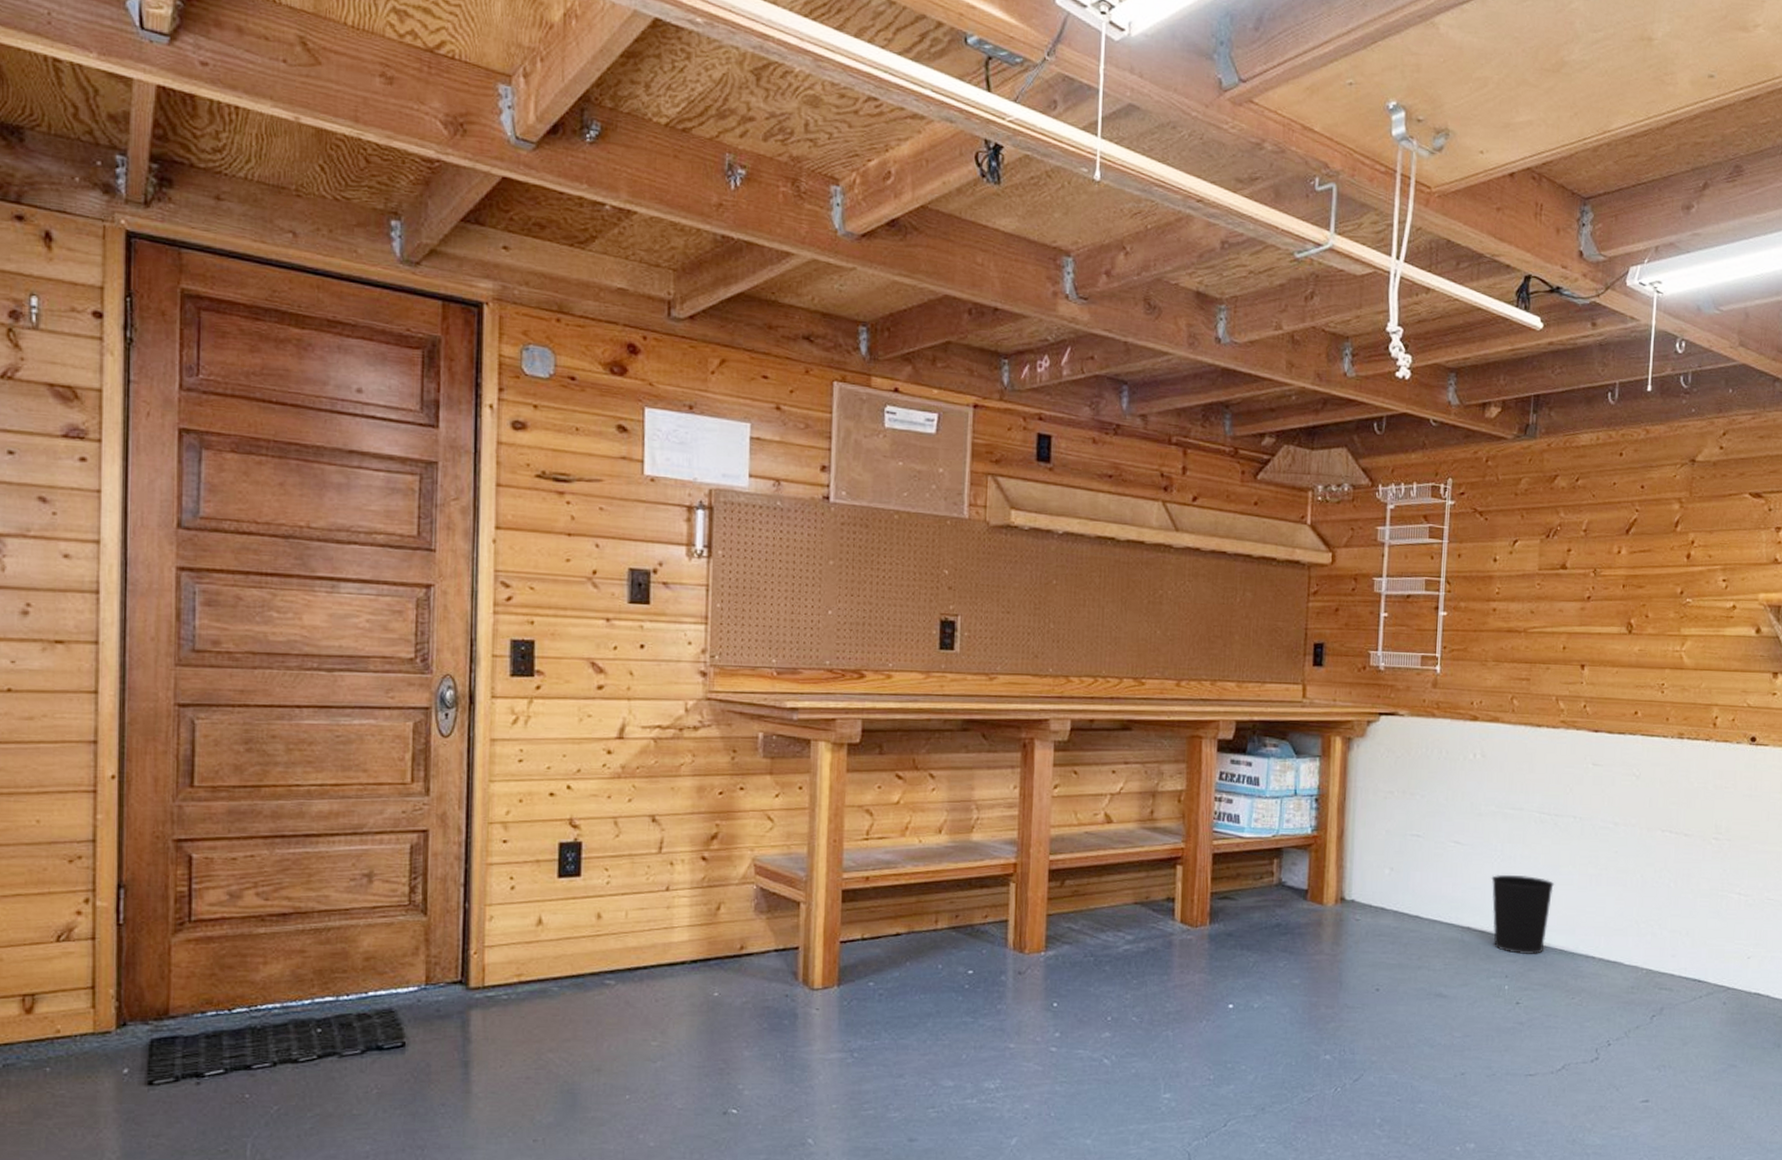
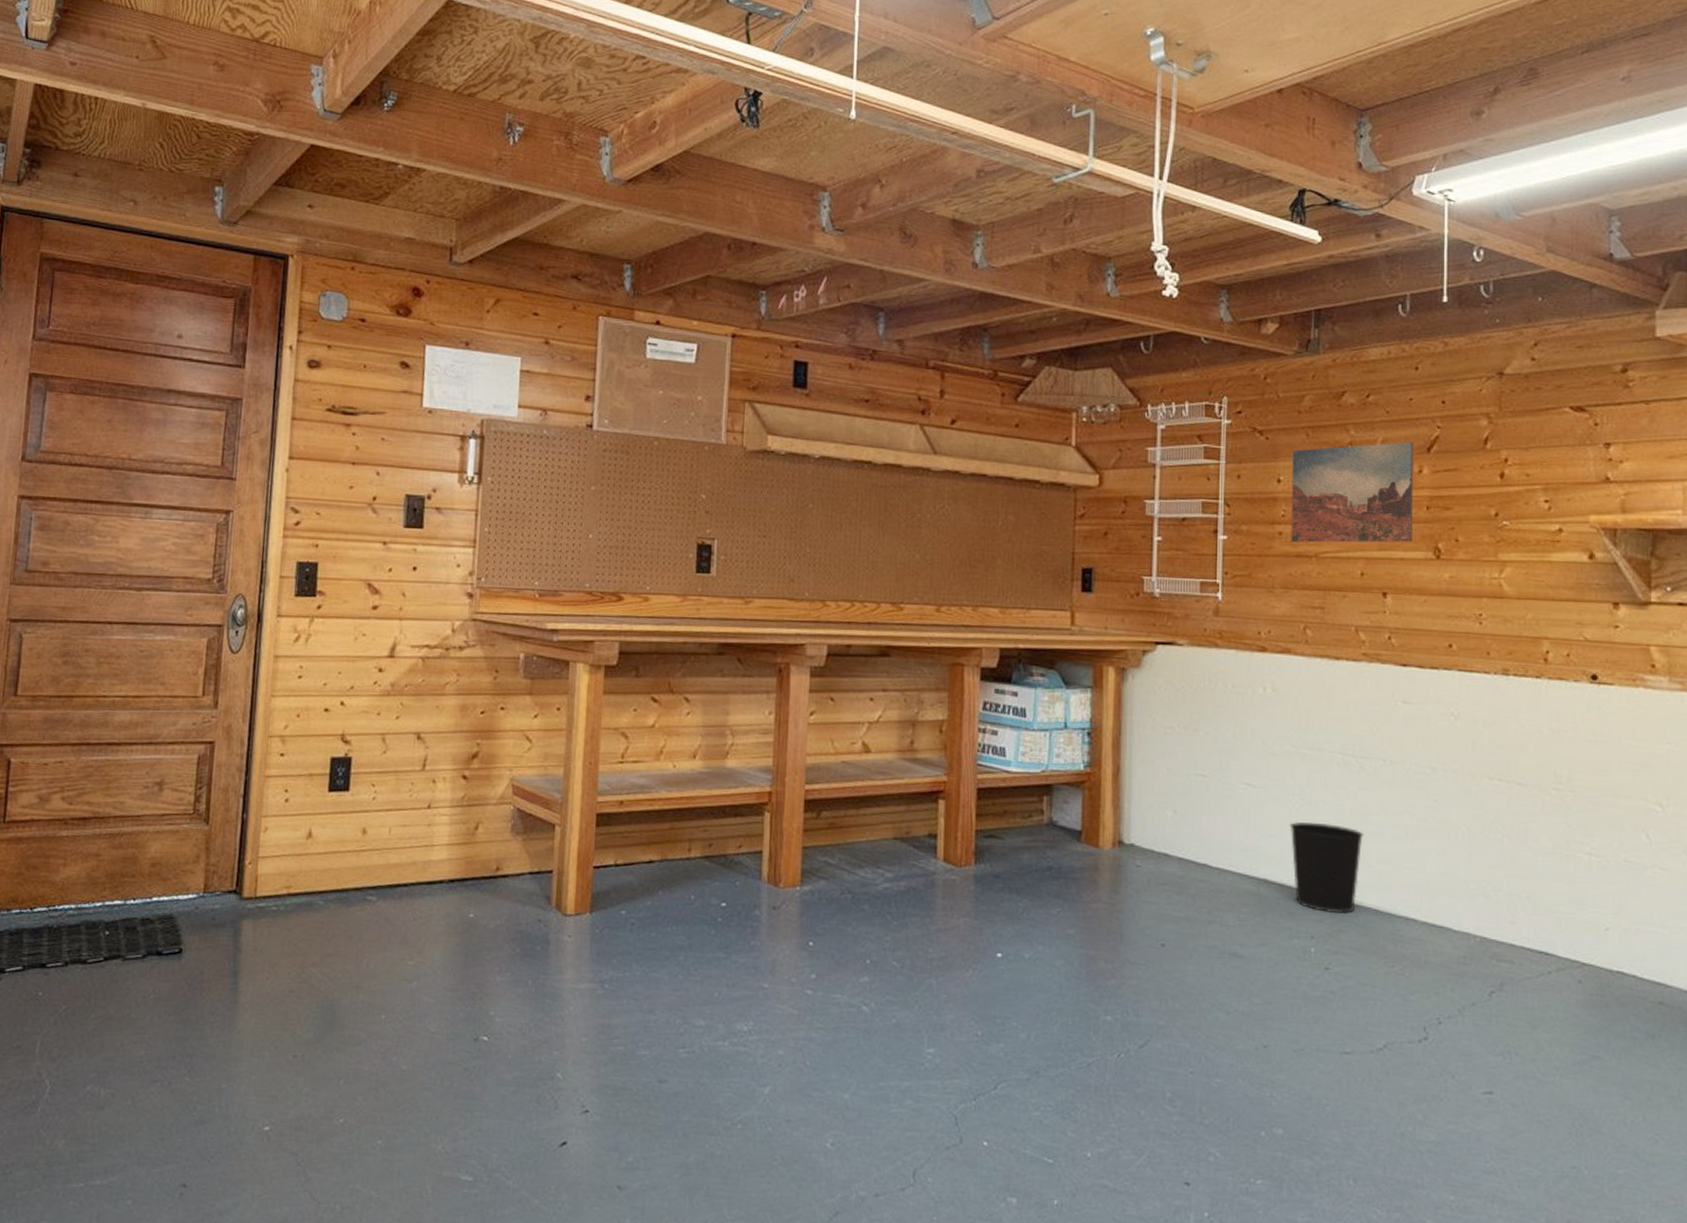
wall art: none [1503,523,1615,619] -> present [1291,441,1414,543]

